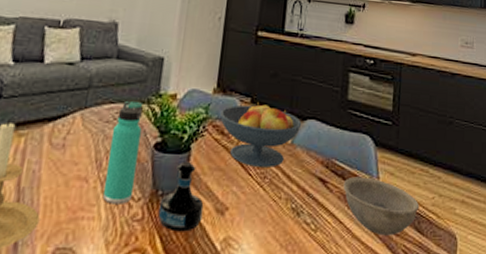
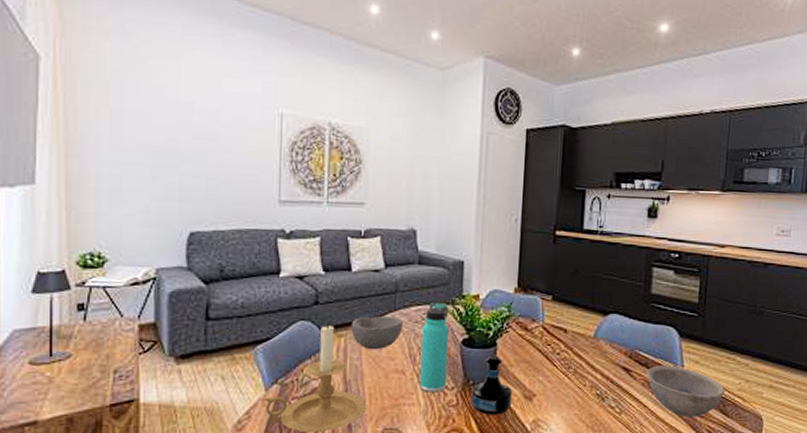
bowl: none [33,114,93,153] -> present [350,316,403,350]
fruit bowl: present [220,101,302,168] -> none [523,298,604,359]

